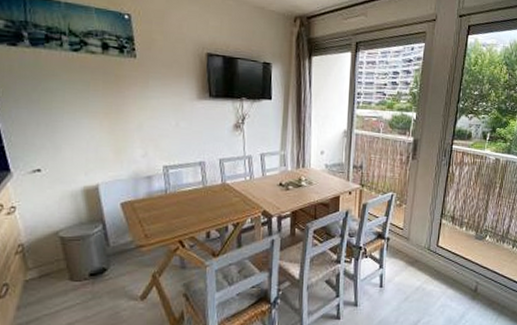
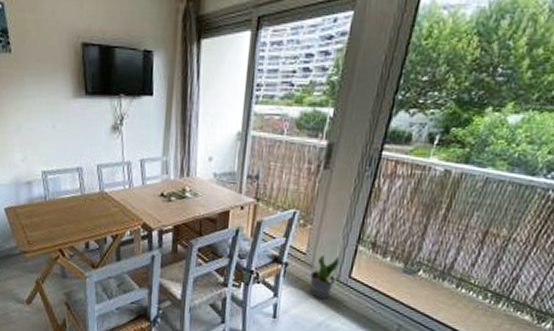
potted plant: none [407,229,429,267] -> present [310,255,340,300]

